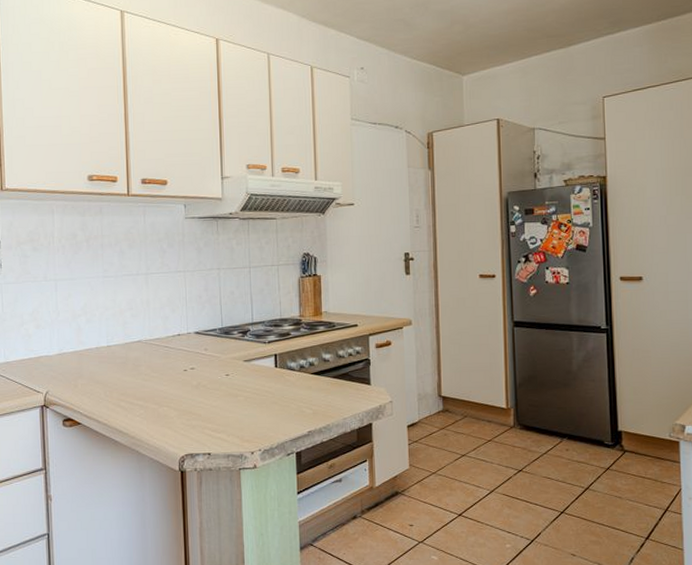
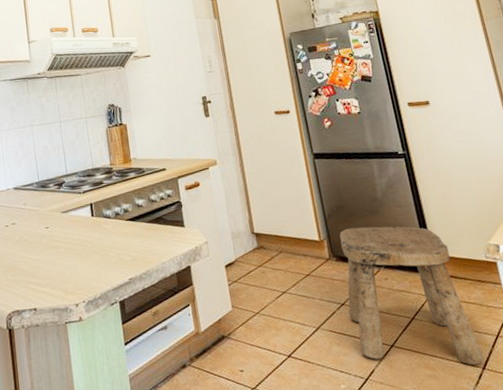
stool: none [525,398,649,535] -> present [339,226,484,366]

